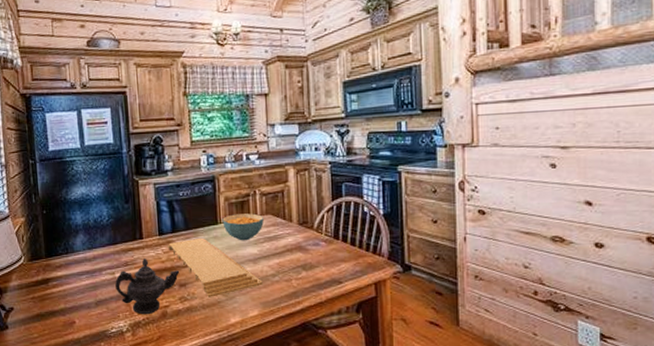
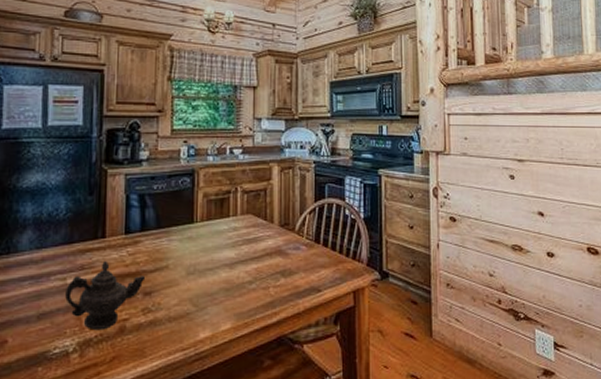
cutting board: present [167,237,263,297] -> none [133,238,238,308]
cereal bowl: present [222,213,264,241] -> none [199,212,244,243]

